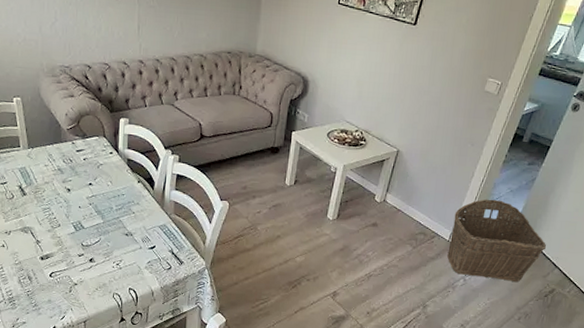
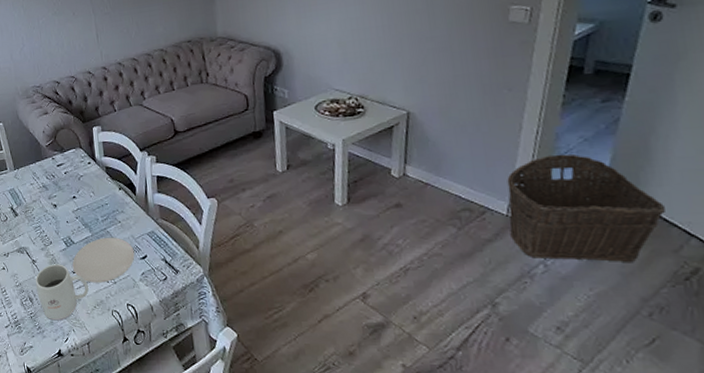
mug: none [37,246,93,300] -> present [35,264,89,321]
plate: none [79,225,144,268] -> present [72,237,135,283]

